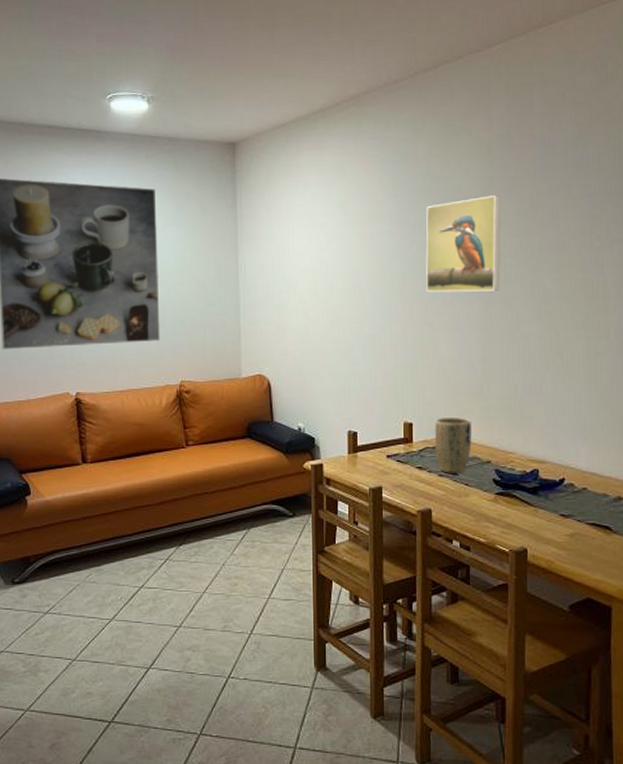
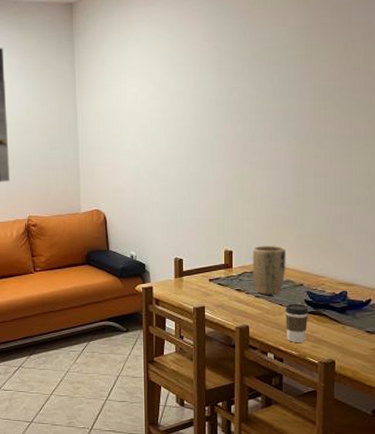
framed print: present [426,195,501,293] -> none [246,42,317,134]
coffee cup: none [472,484,497,528] -> present [285,304,309,342]

